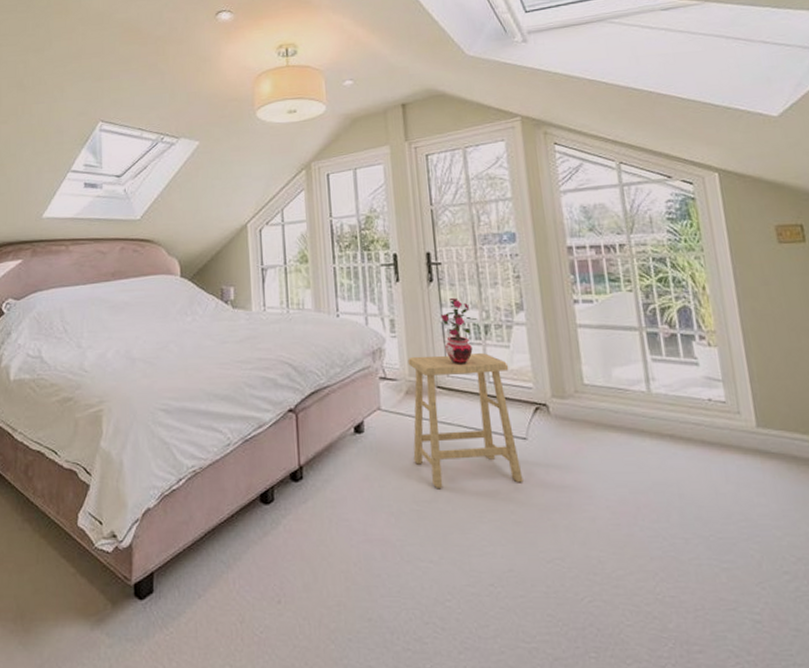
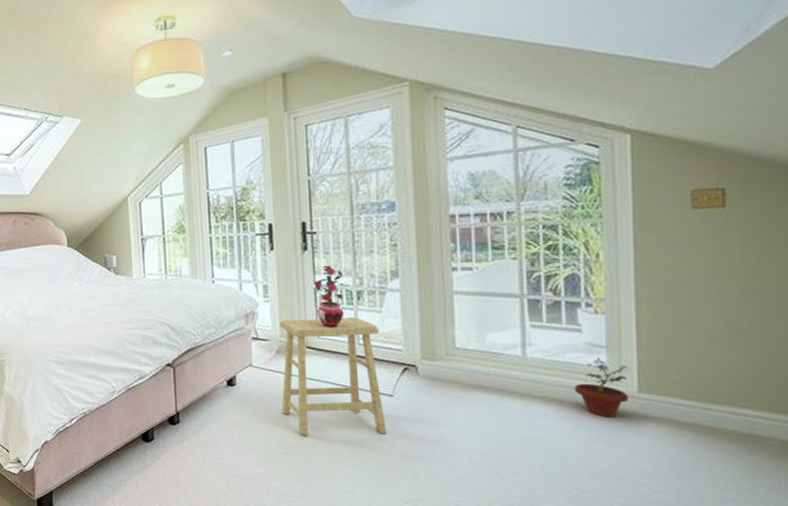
potted plant: none [698,391,750,455] -> present [574,357,629,417]

